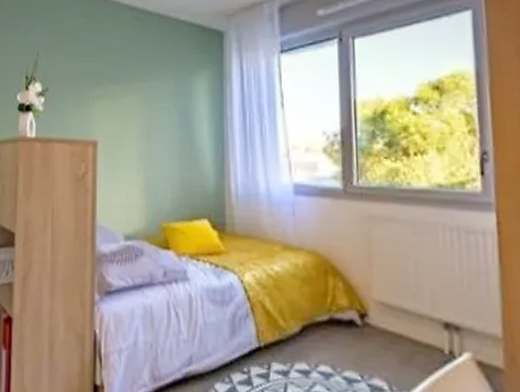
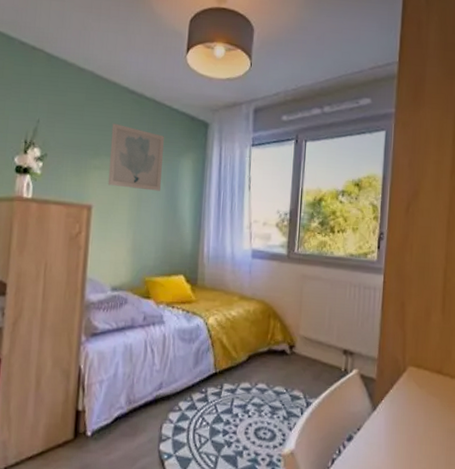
wall art: none [113,46,173,119] -> present [107,123,164,191]

